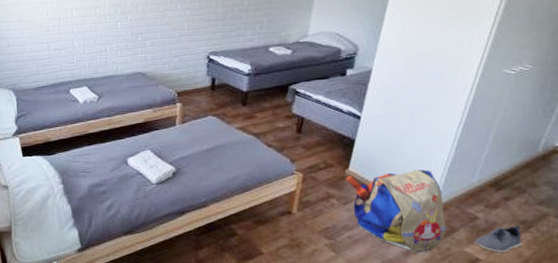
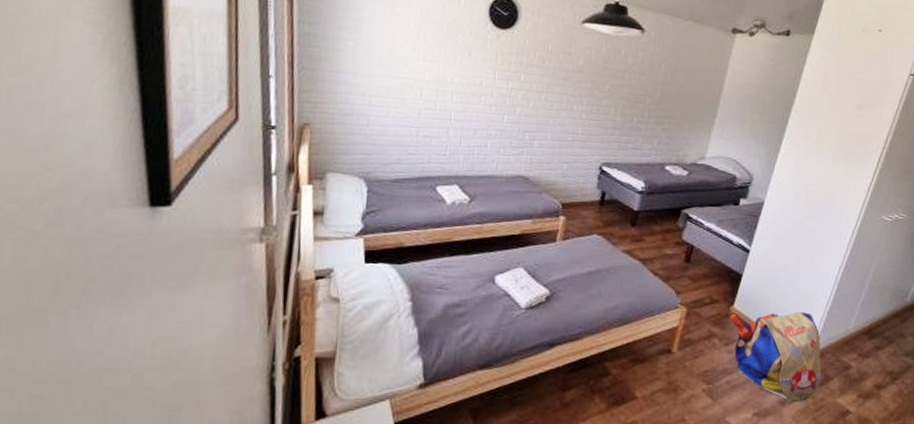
shoe: present [474,225,522,253] -> none [846,377,889,405]

